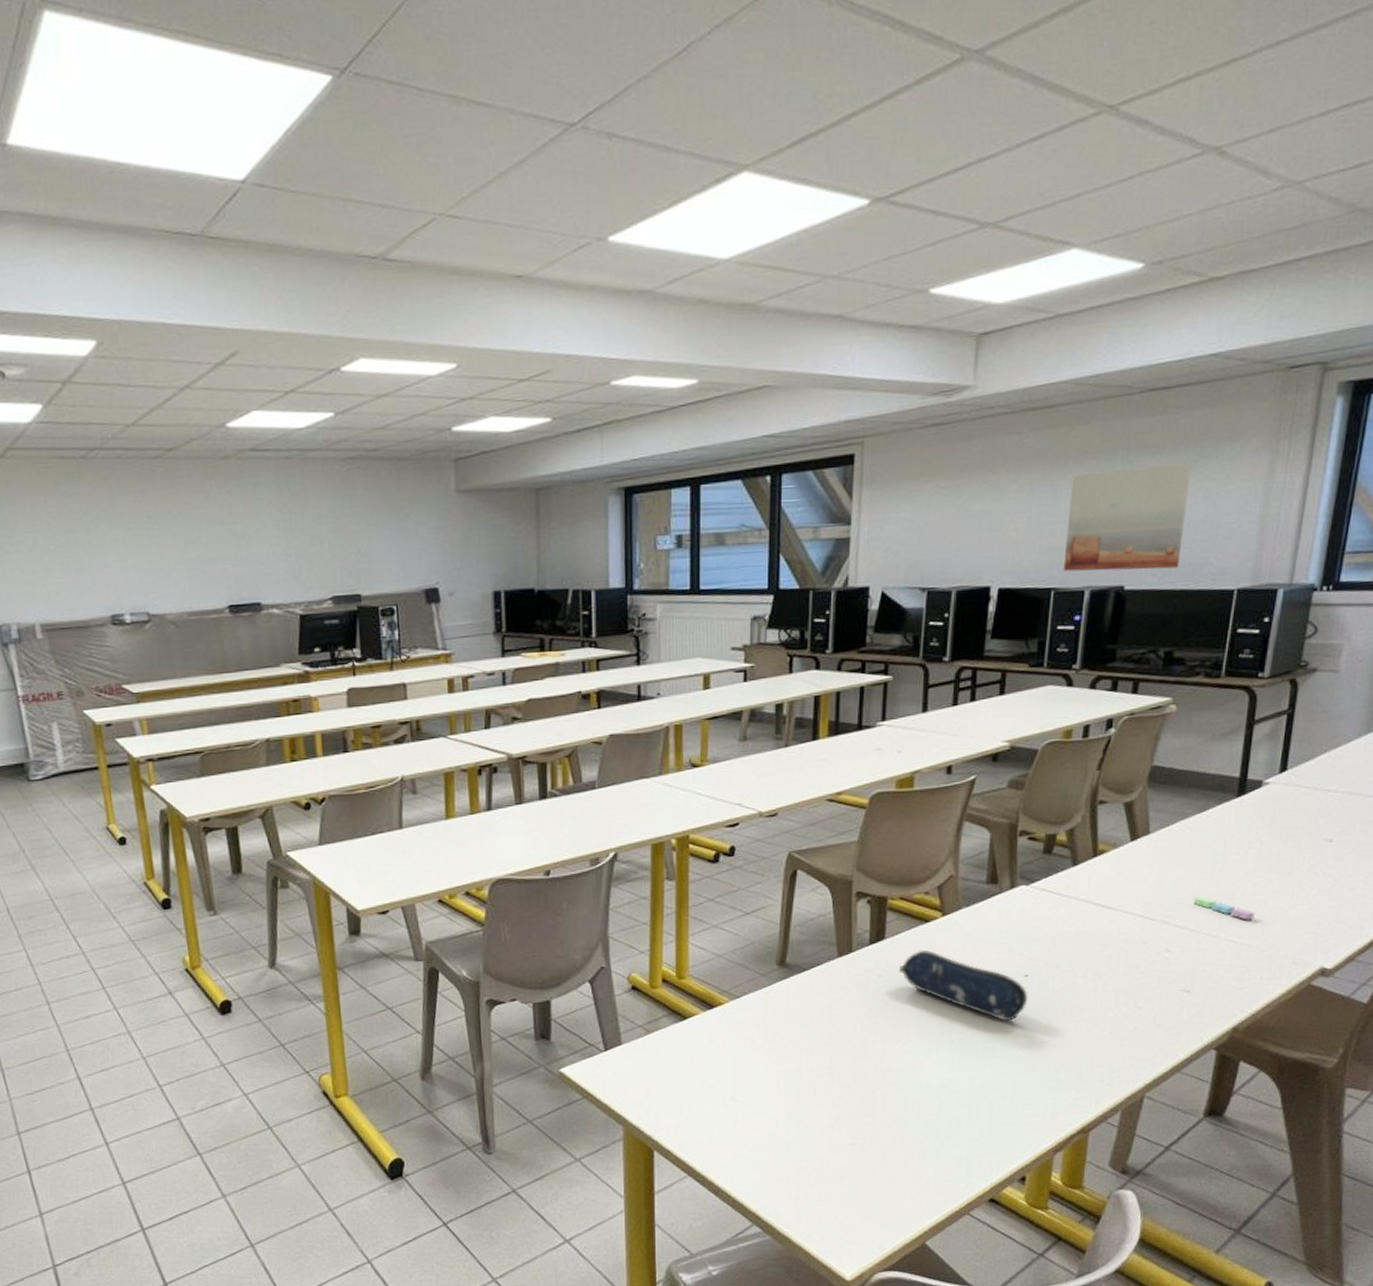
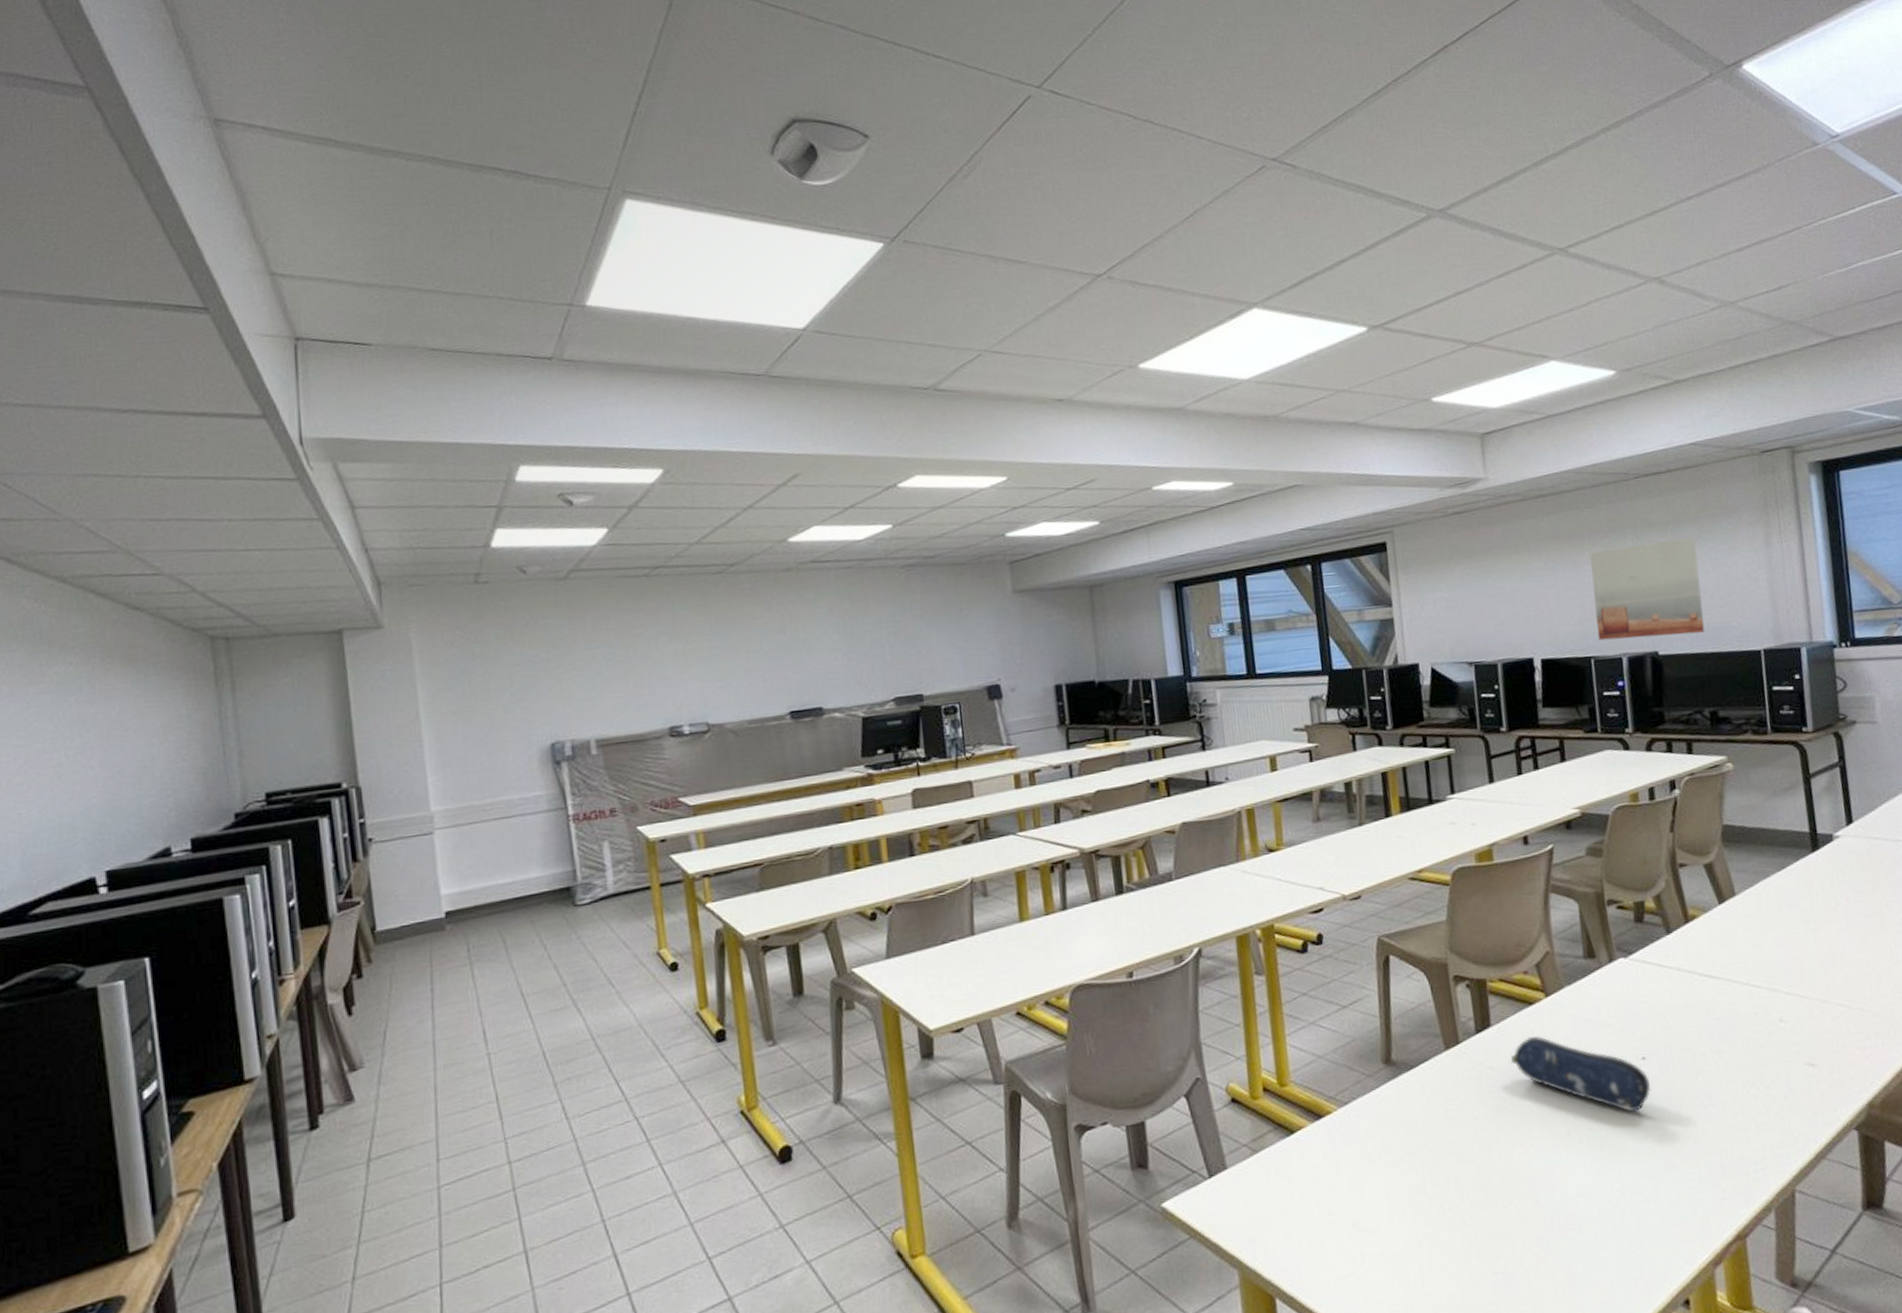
sticky notes: present [1194,896,1255,920] -> none [1795,959,1860,982]

